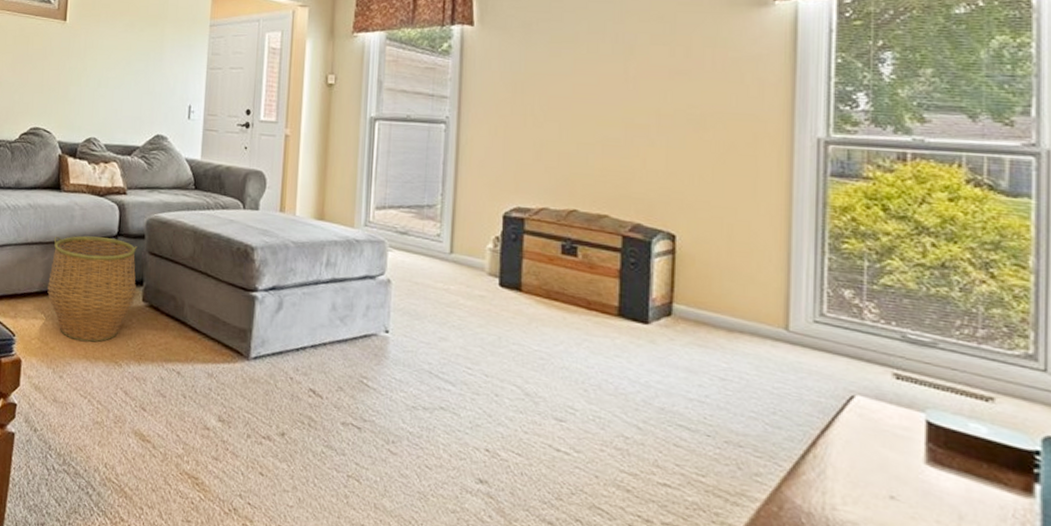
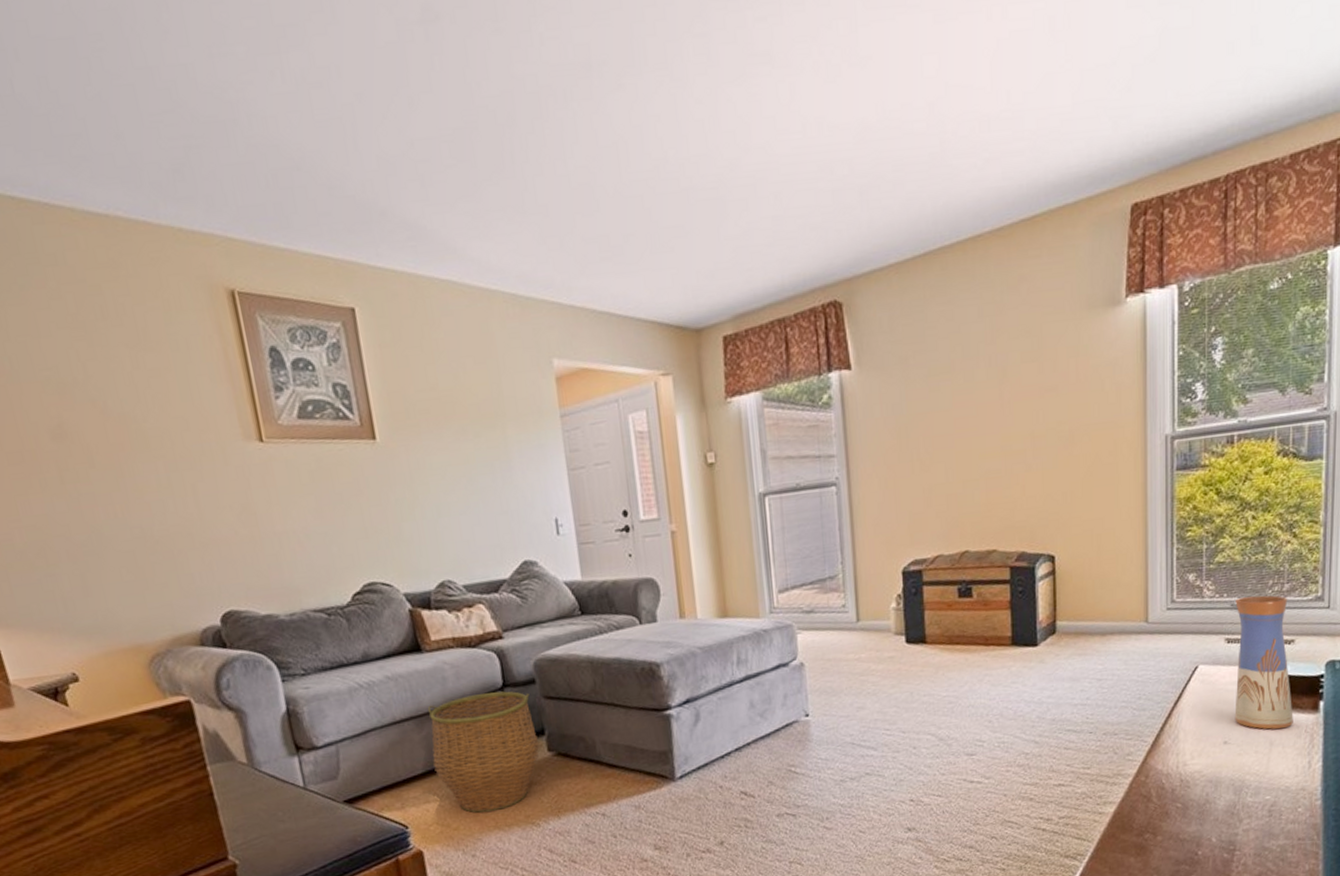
vase: none [906,331,994,504] -> present [1234,595,1293,730]

